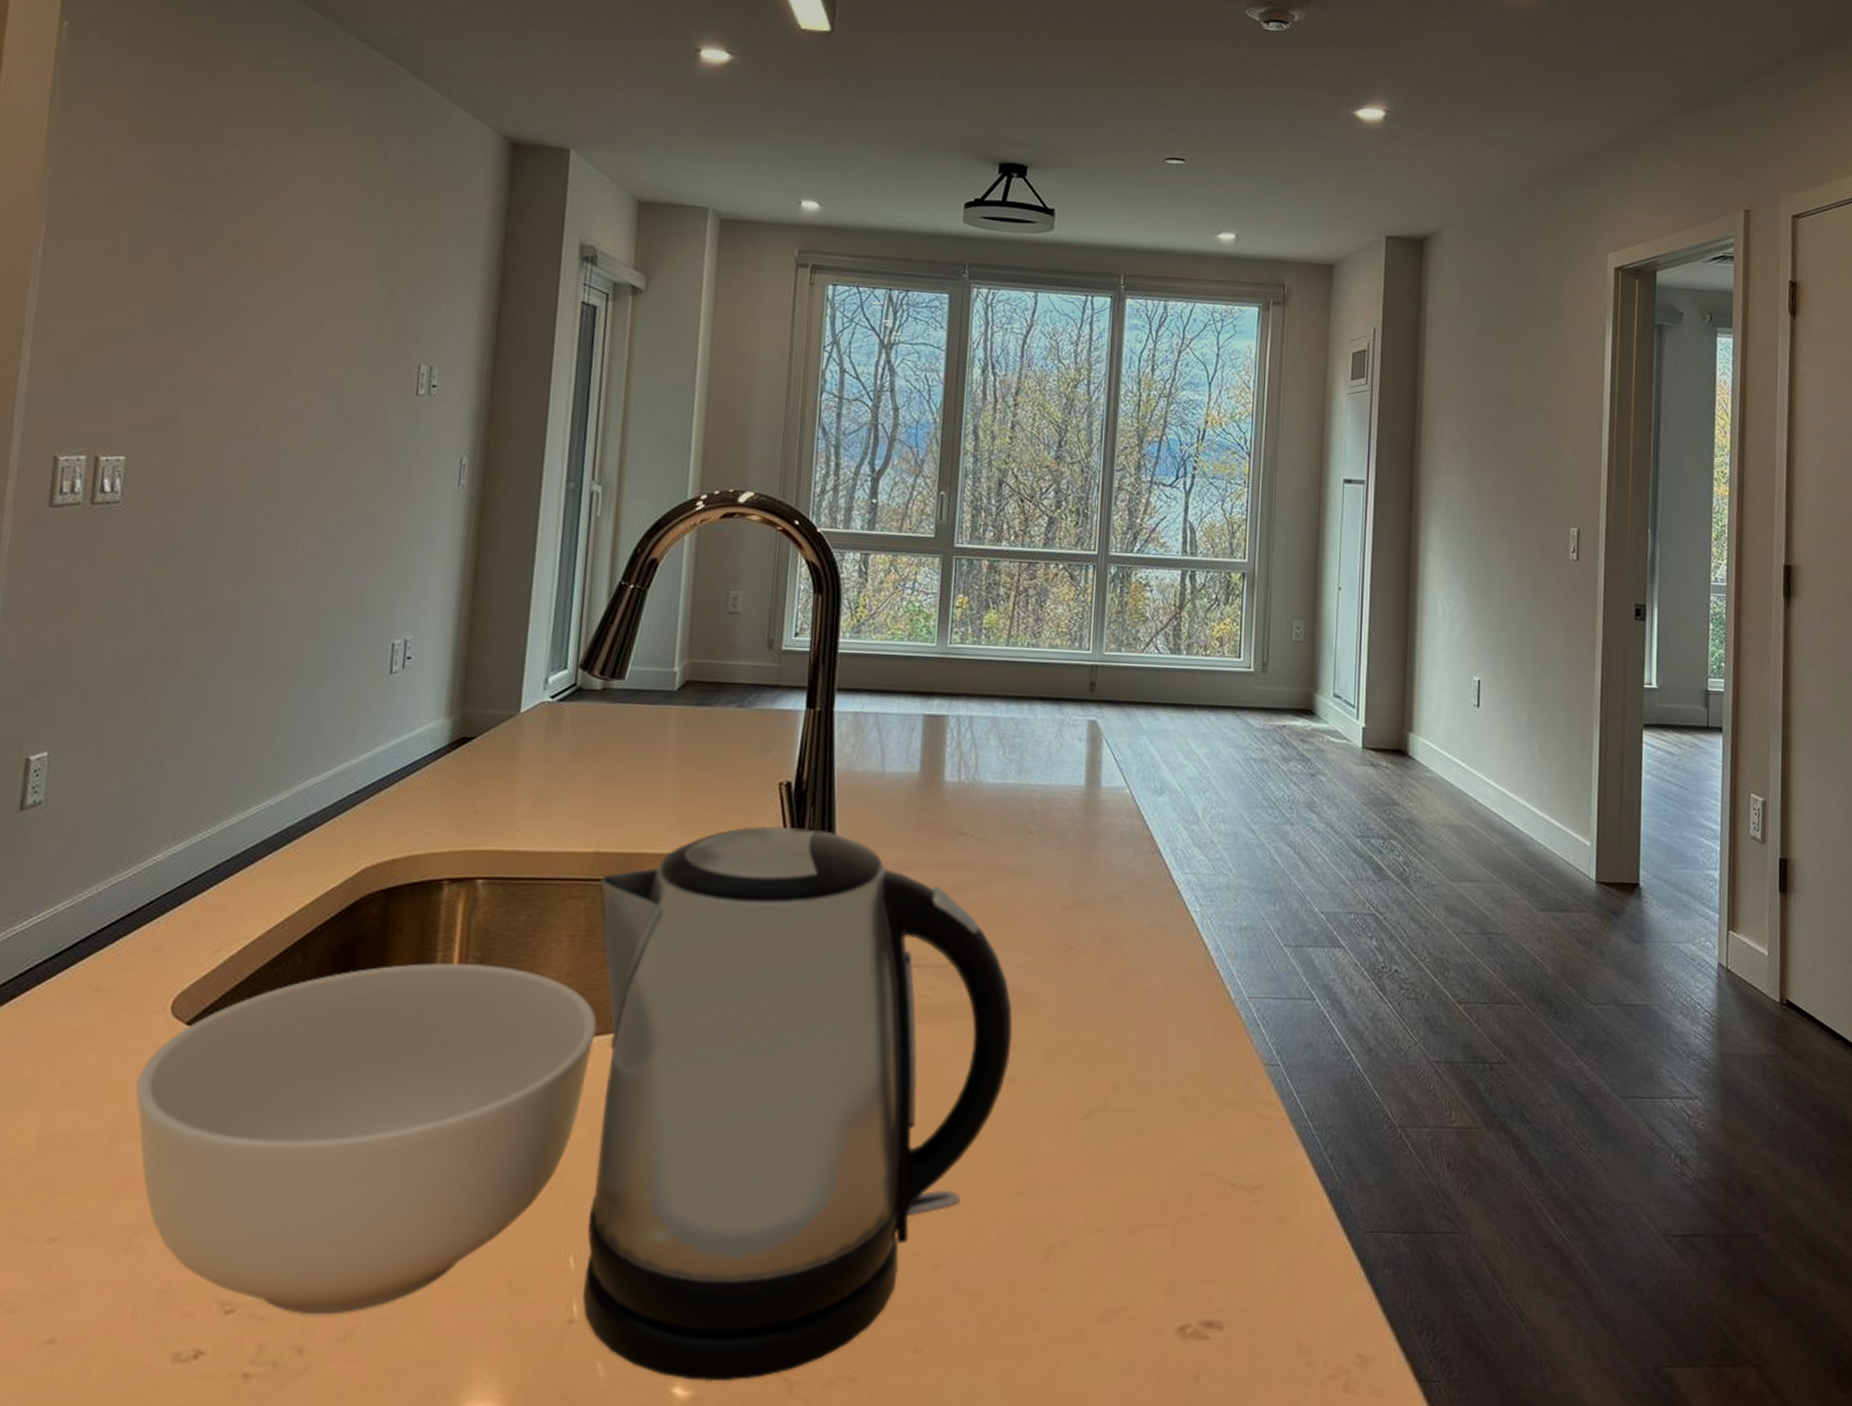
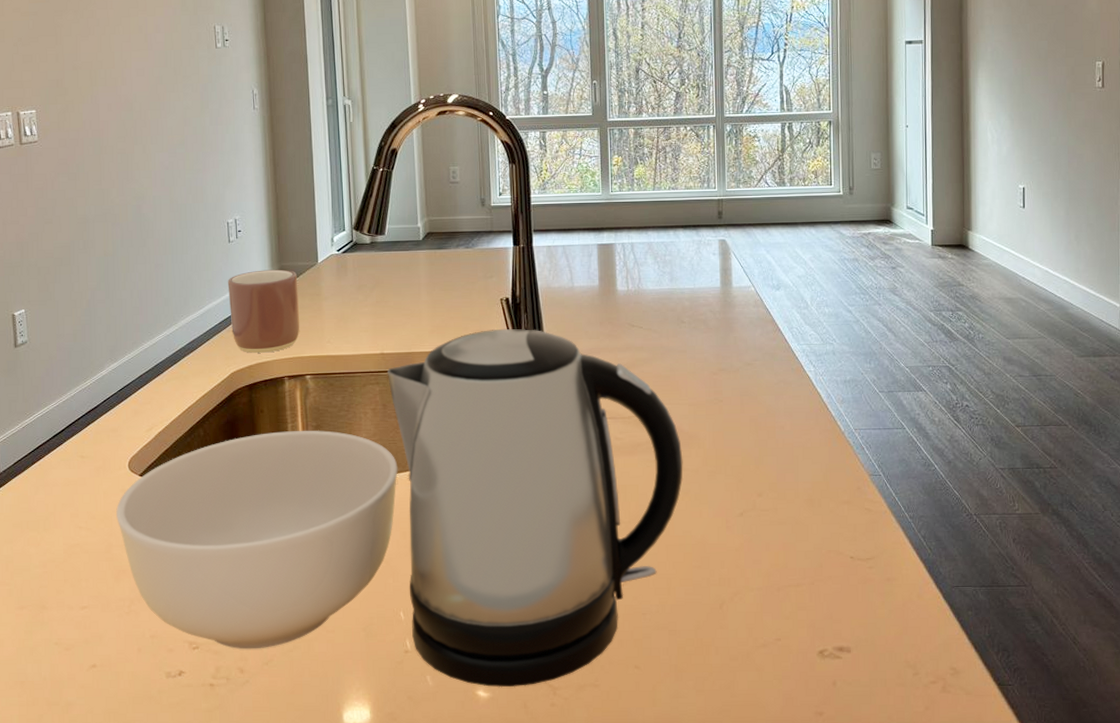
mug: none [373,717,486,842] -> present [228,269,300,353]

